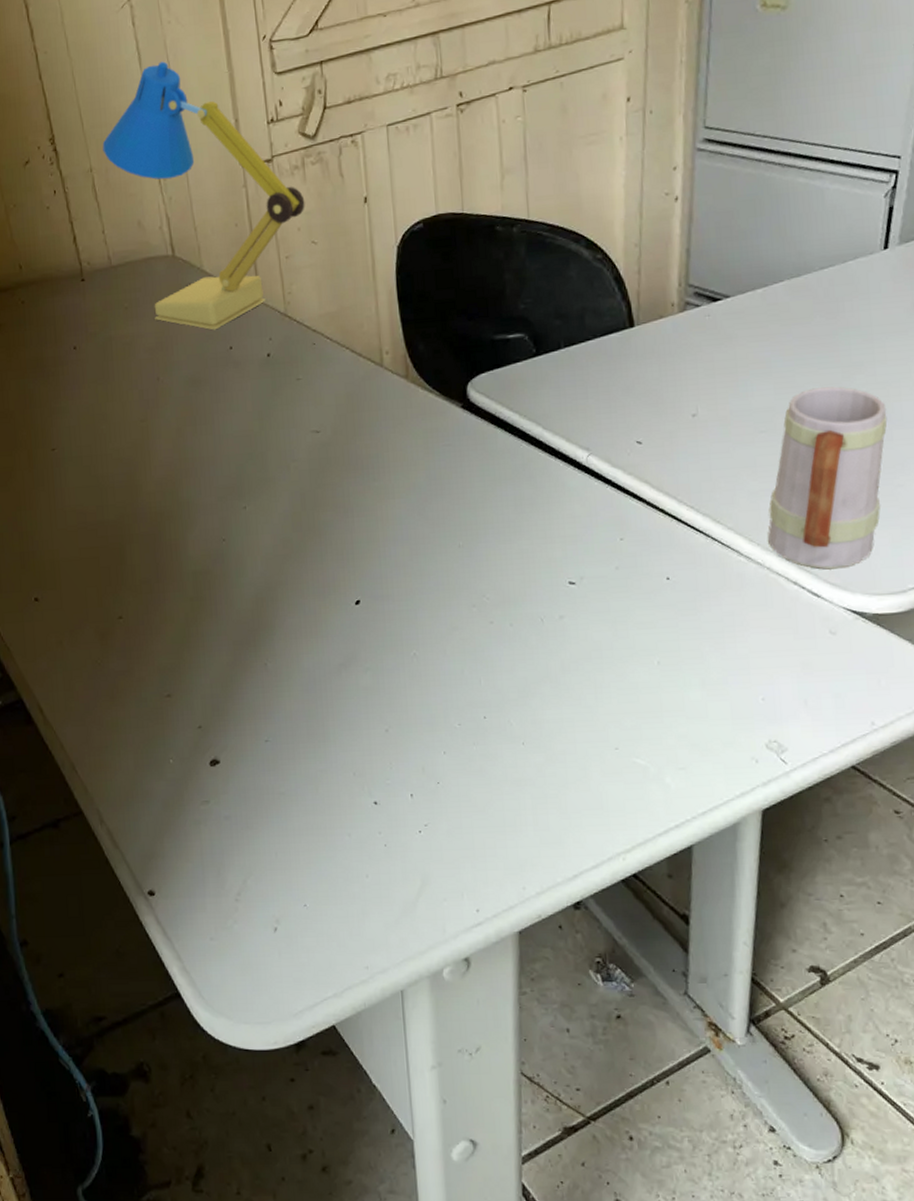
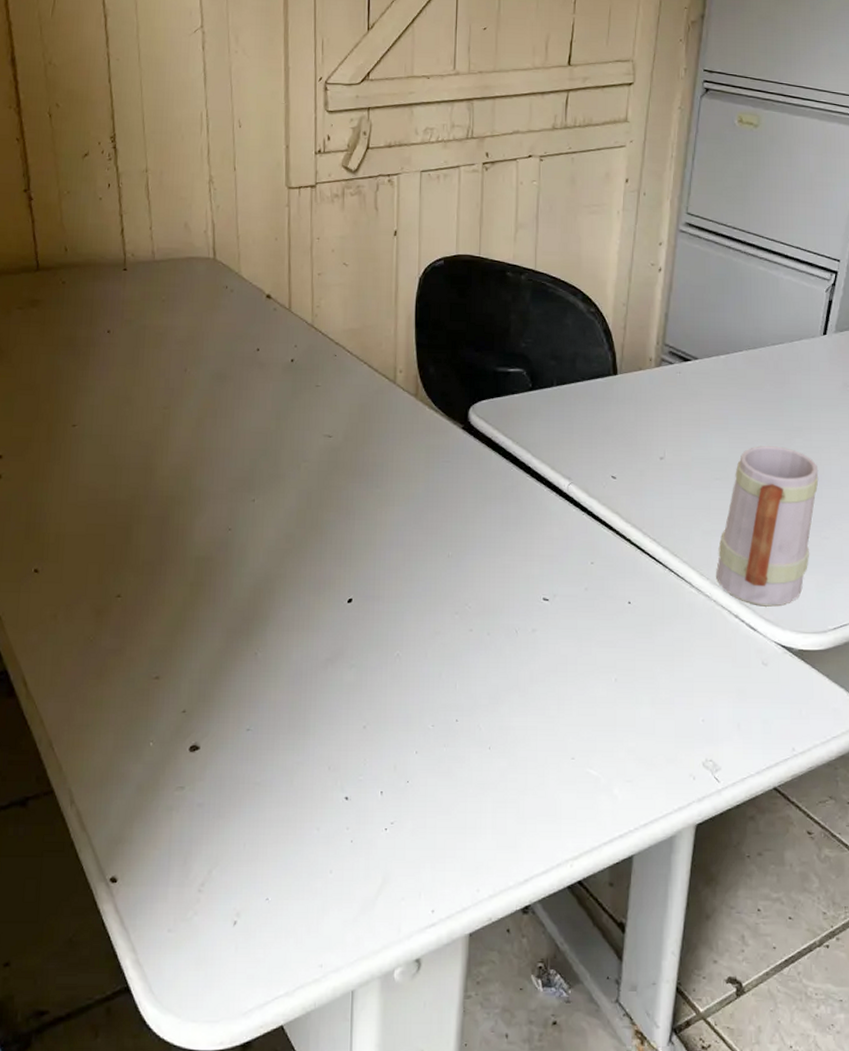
desk lamp: present [102,61,305,330] -> none [160,85,341,332]

